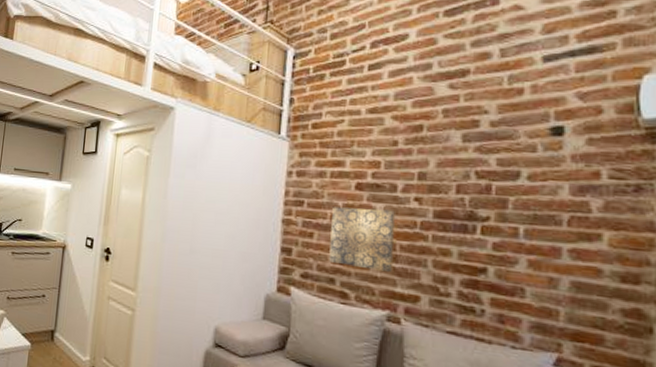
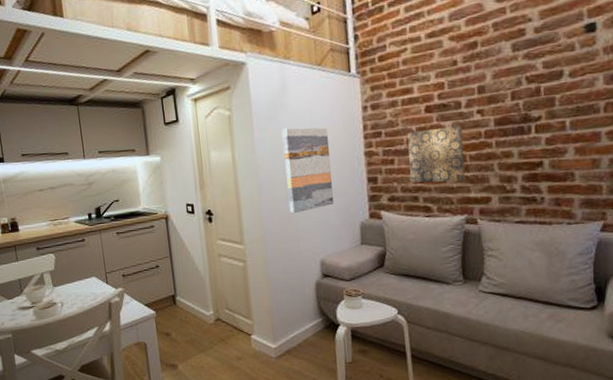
wall art: none [191,179,247,270] -> present [282,127,334,214]

